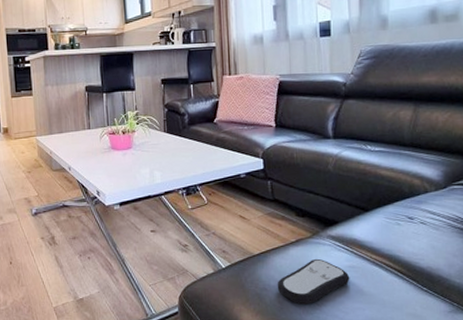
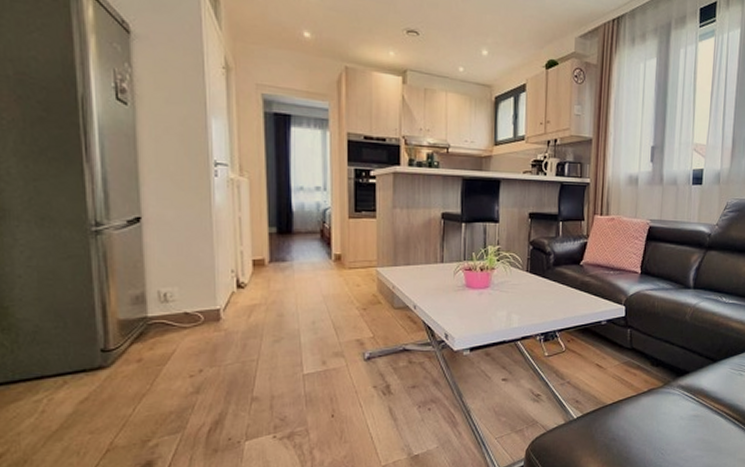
remote control: present [277,258,350,305] -> none [625,408,694,454]

